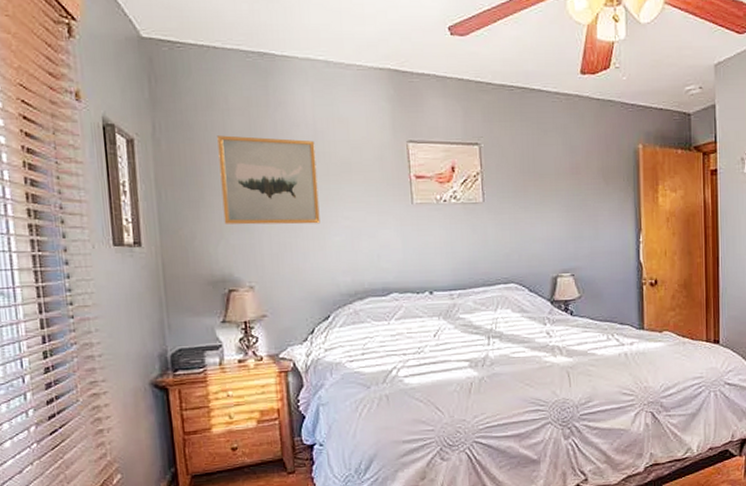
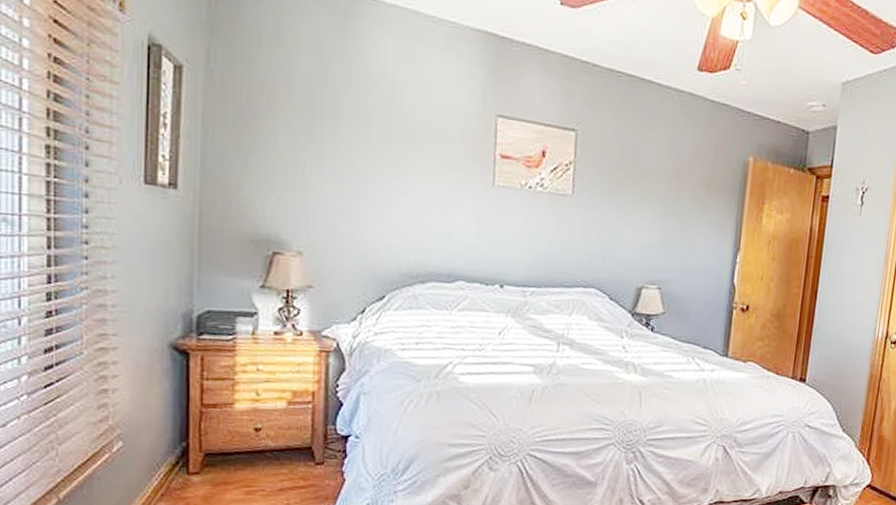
wall art: present [217,135,320,225] -> none [277,76,392,193]

